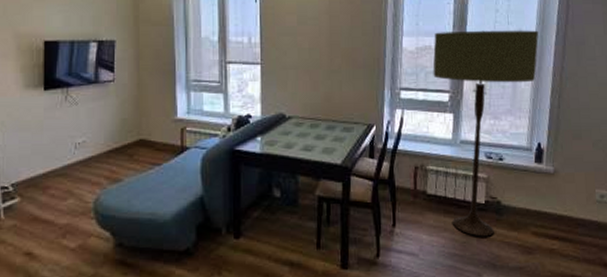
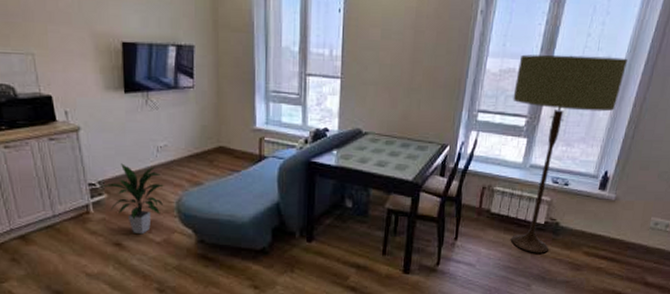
indoor plant: none [16,163,81,241] -> present [103,163,164,235]

